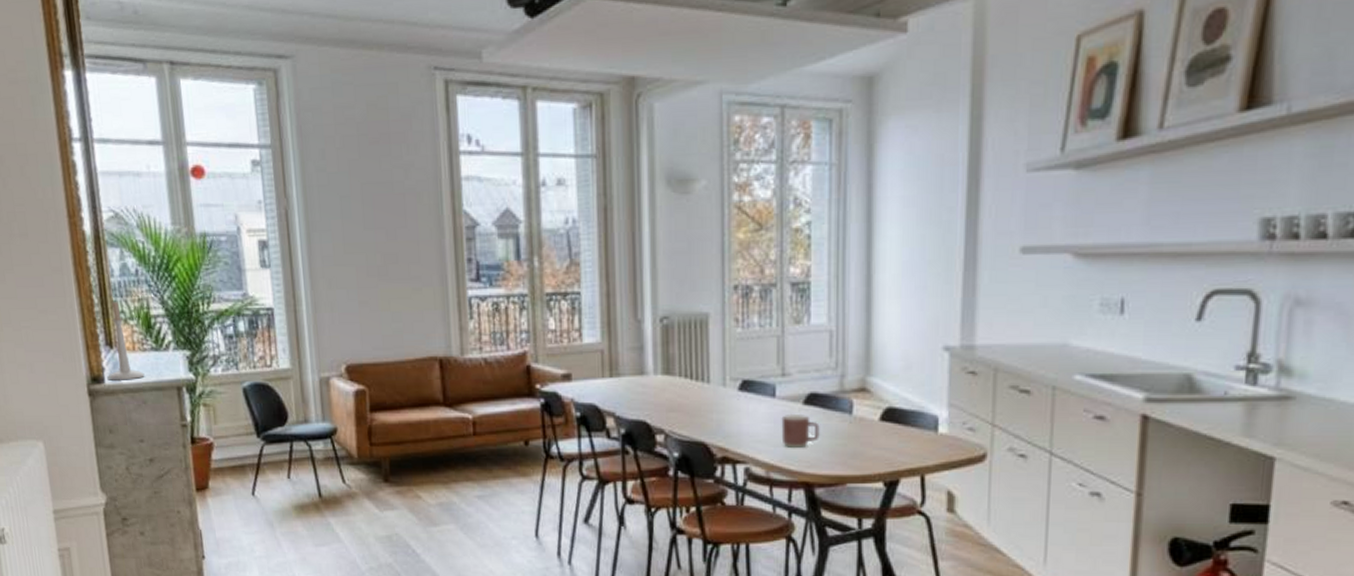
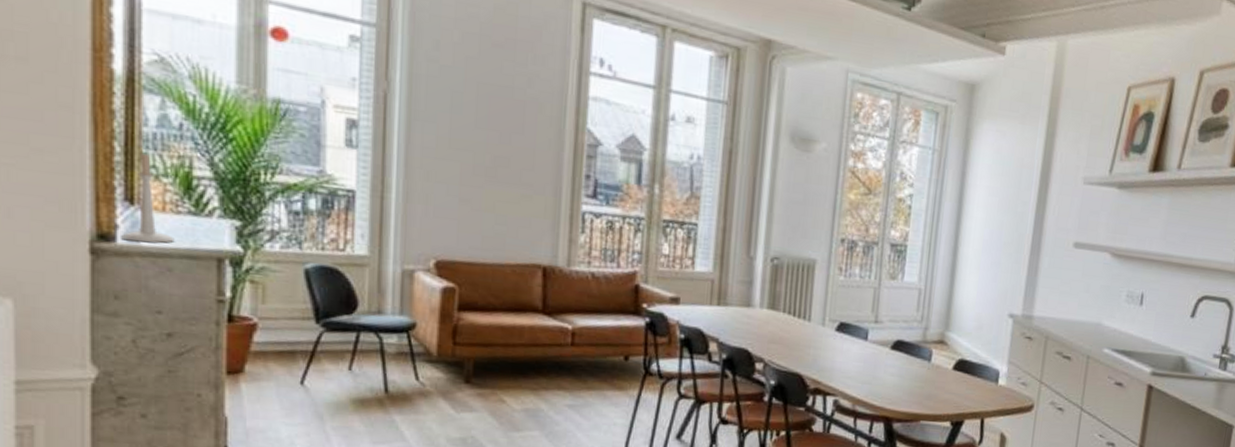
mug: present [781,413,820,448] -> none [868,356,903,387]

